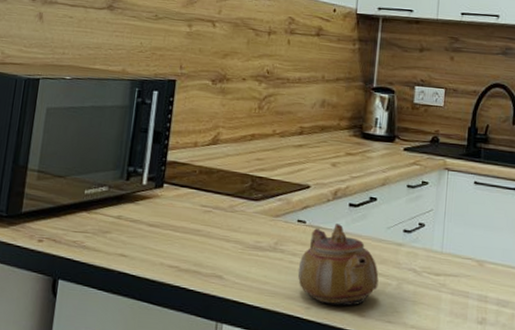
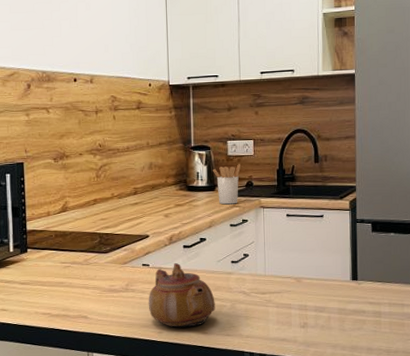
utensil holder: none [394,114,427,162] -> present [213,164,240,205]

